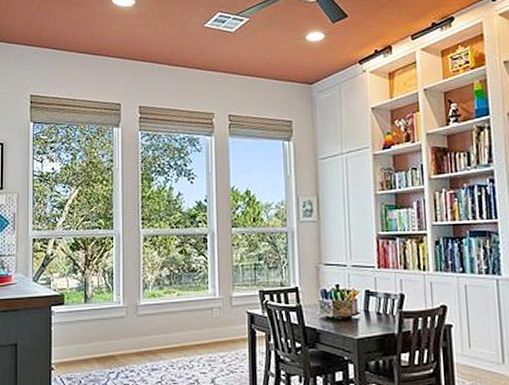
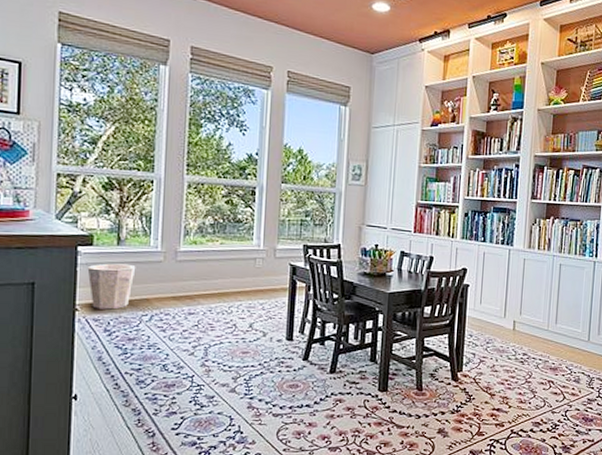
waste bin: none [60,321,102,368] -> present [87,263,136,310]

